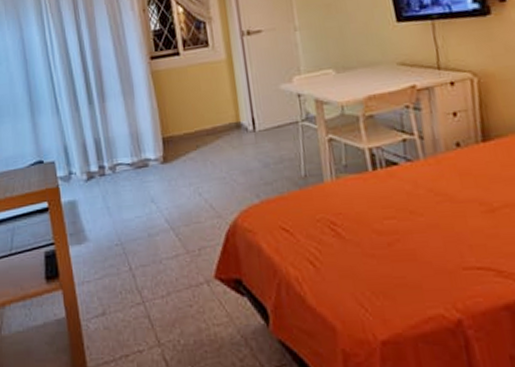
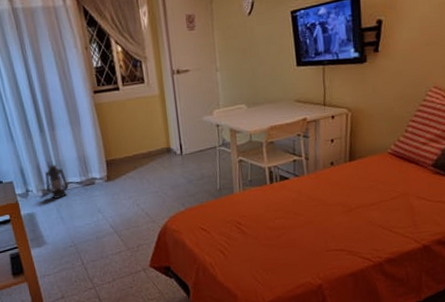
lantern: none [91,141,118,184] -> present [45,164,69,199]

